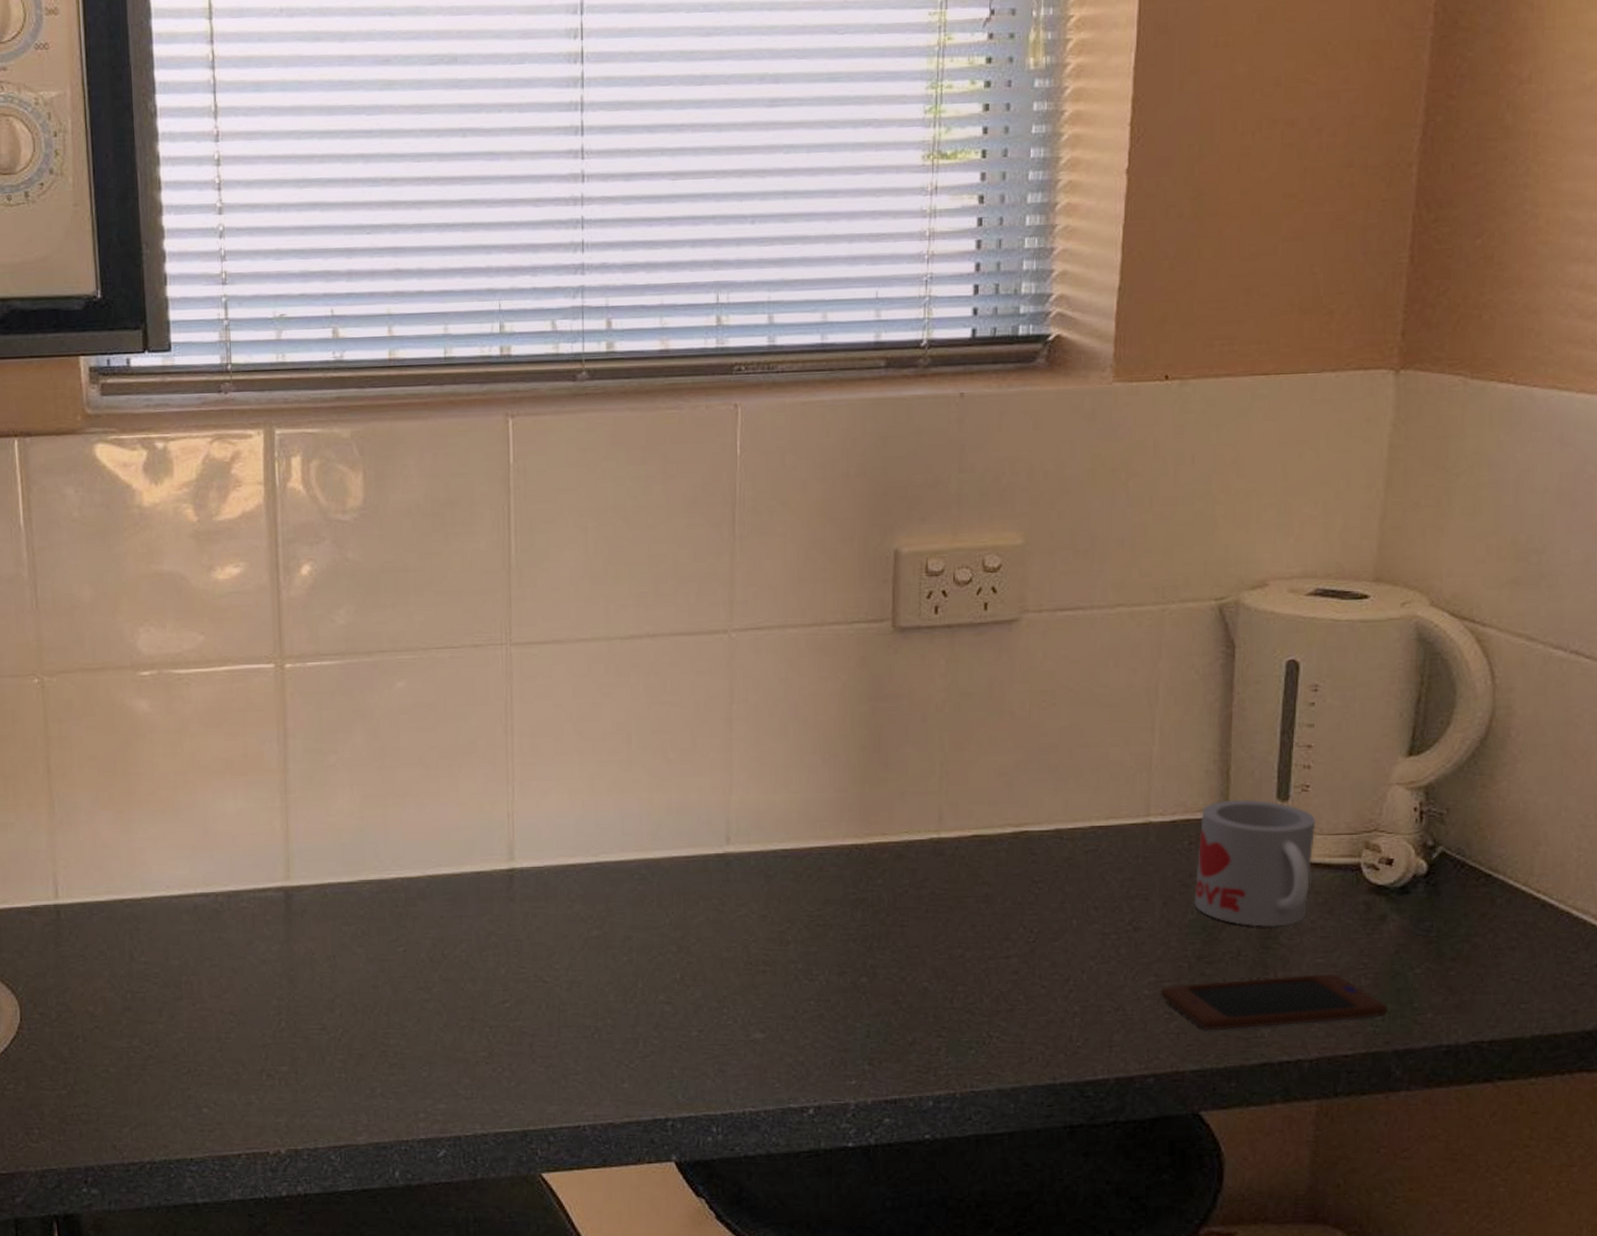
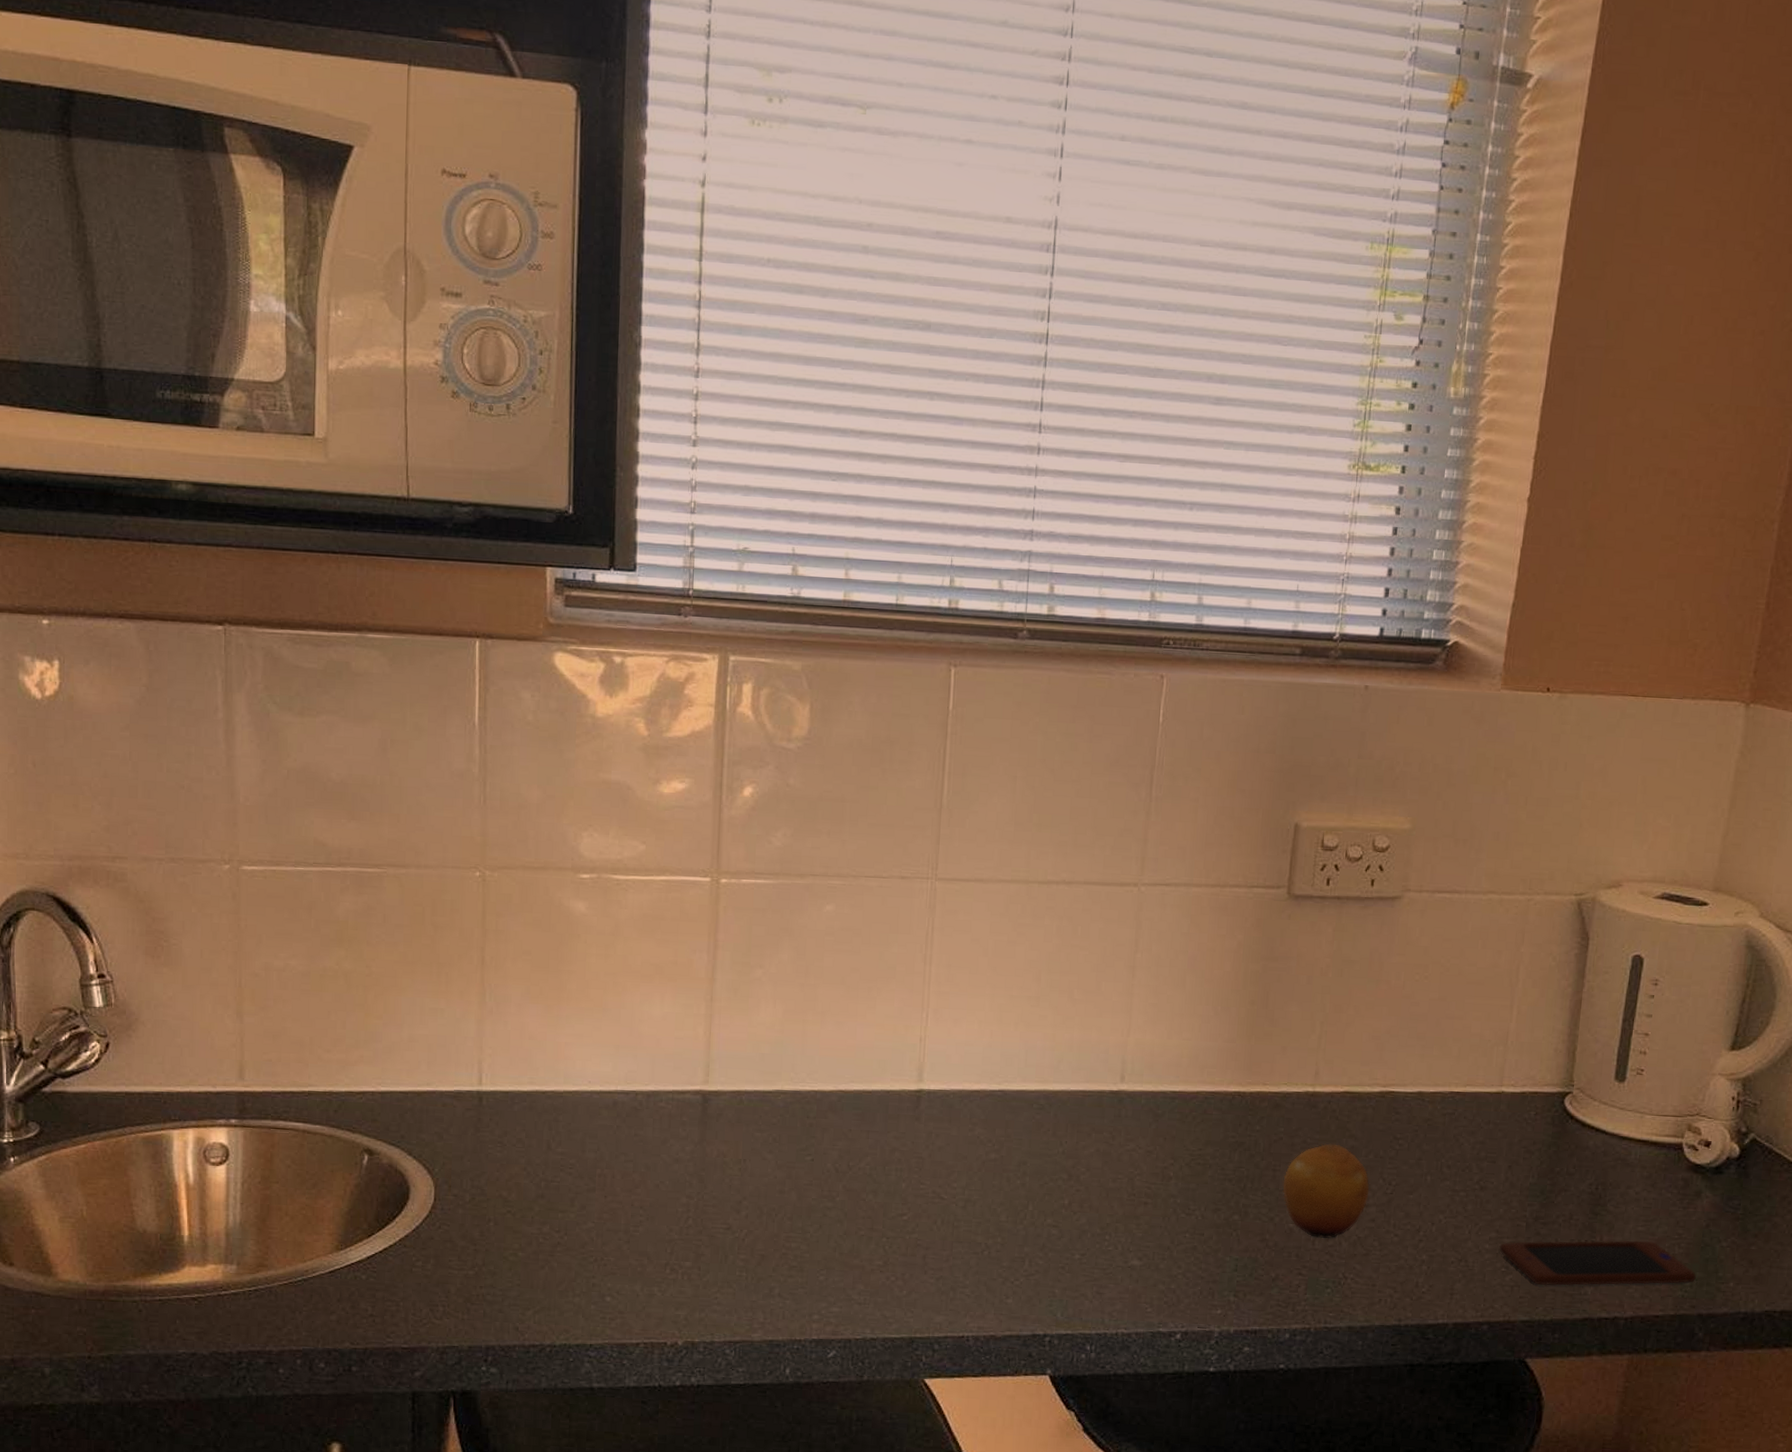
fruit: none [913,893,1008,996] -> present [1283,1143,1369,1239]
mug: present [1194,799,1316,927] -> none [1535,1077,1648,1195]

